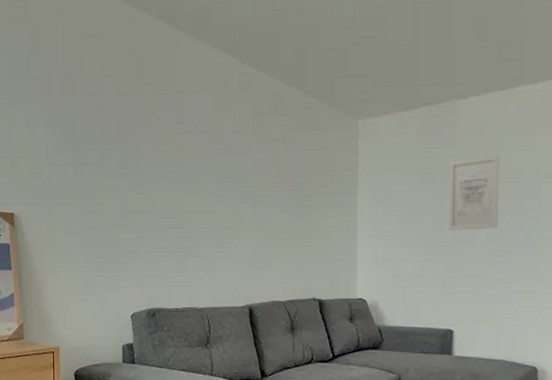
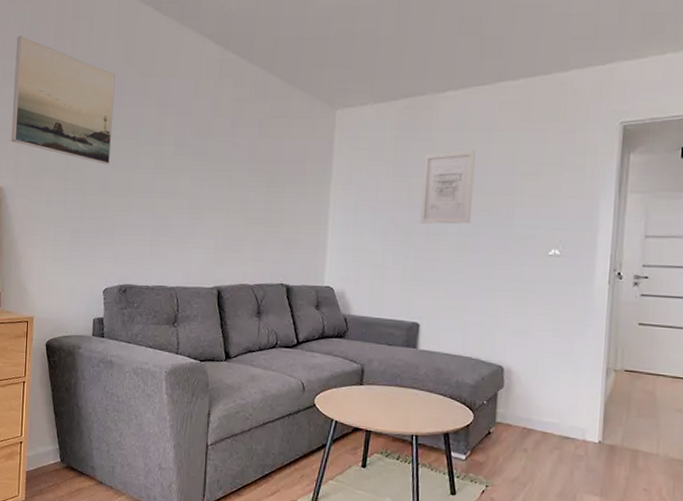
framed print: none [22,55,130,186] -> present [11,36,115,165]

